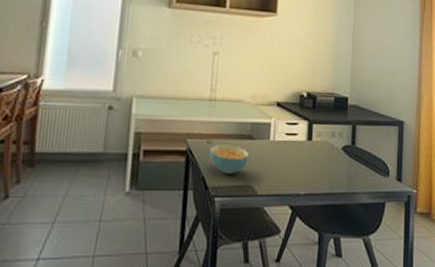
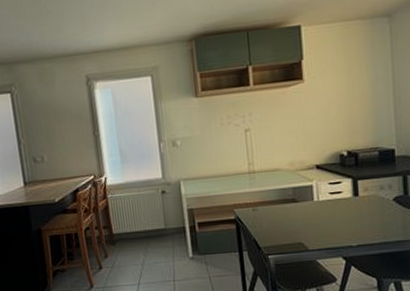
cereal bowl: present [209,144,249,174] -> none [256,209,295,235]

